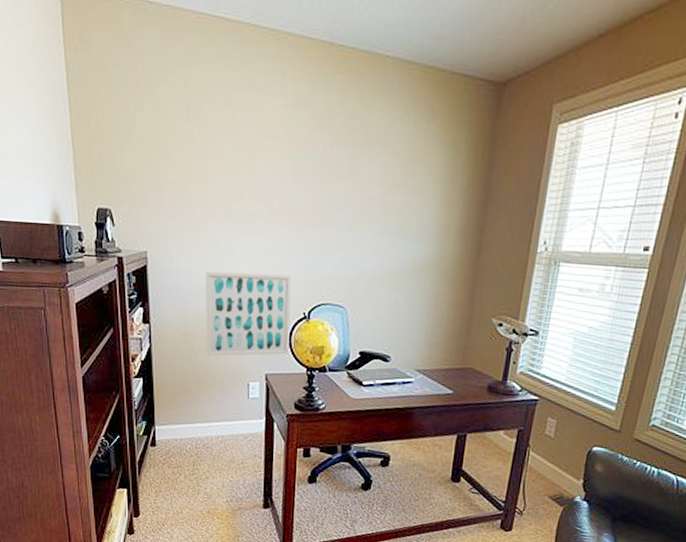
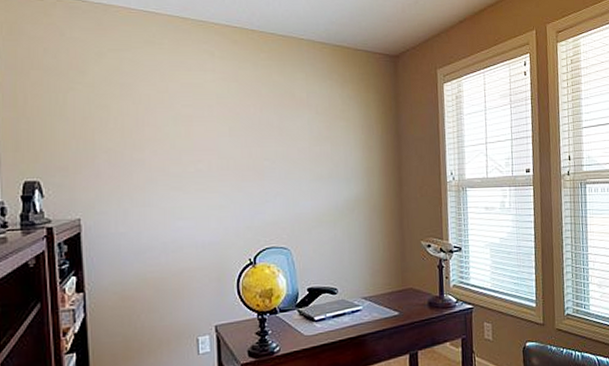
wall art: present [205,271,291,357] -> none [145,225,238,317]

